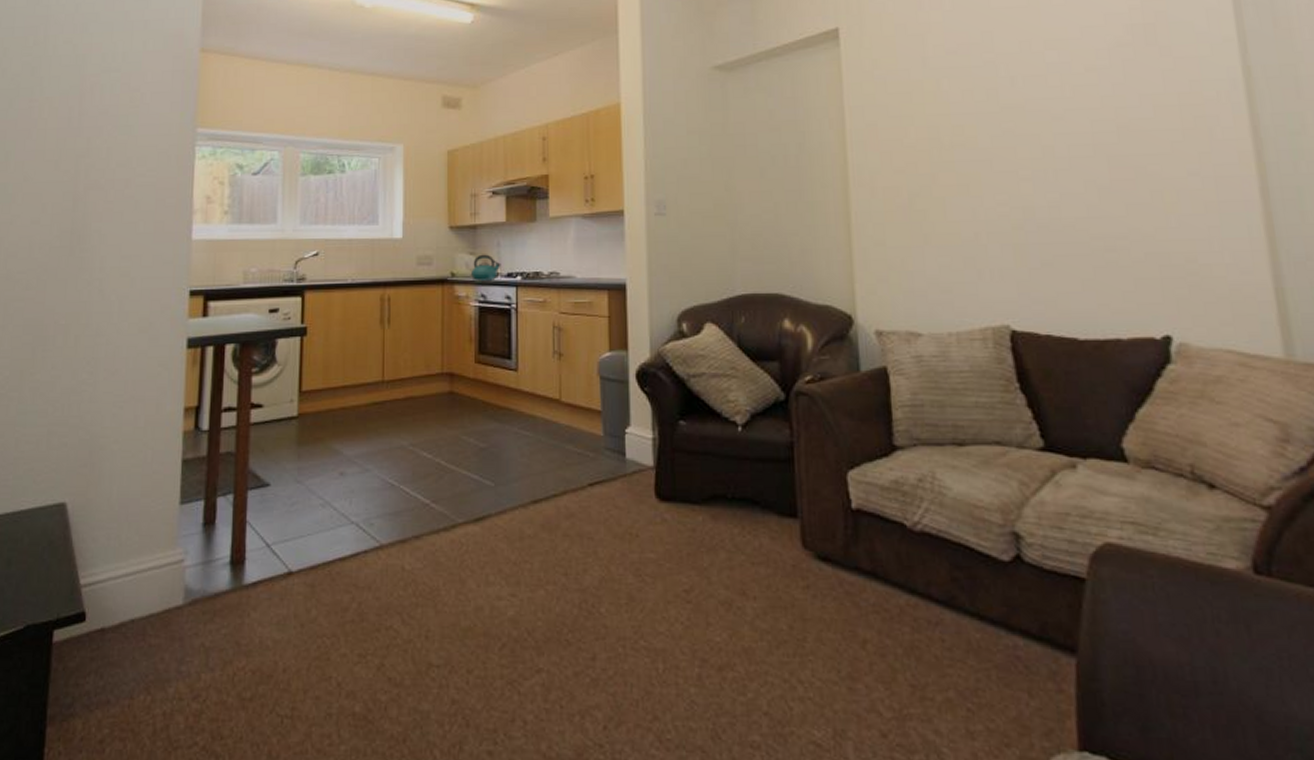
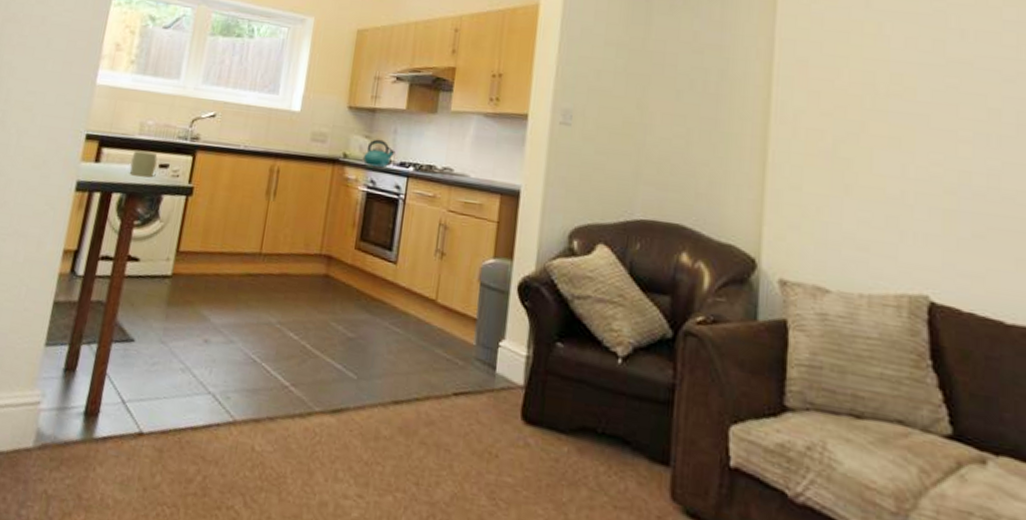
mug: none [239,300,266,326] -> present [129,151,158,178]

